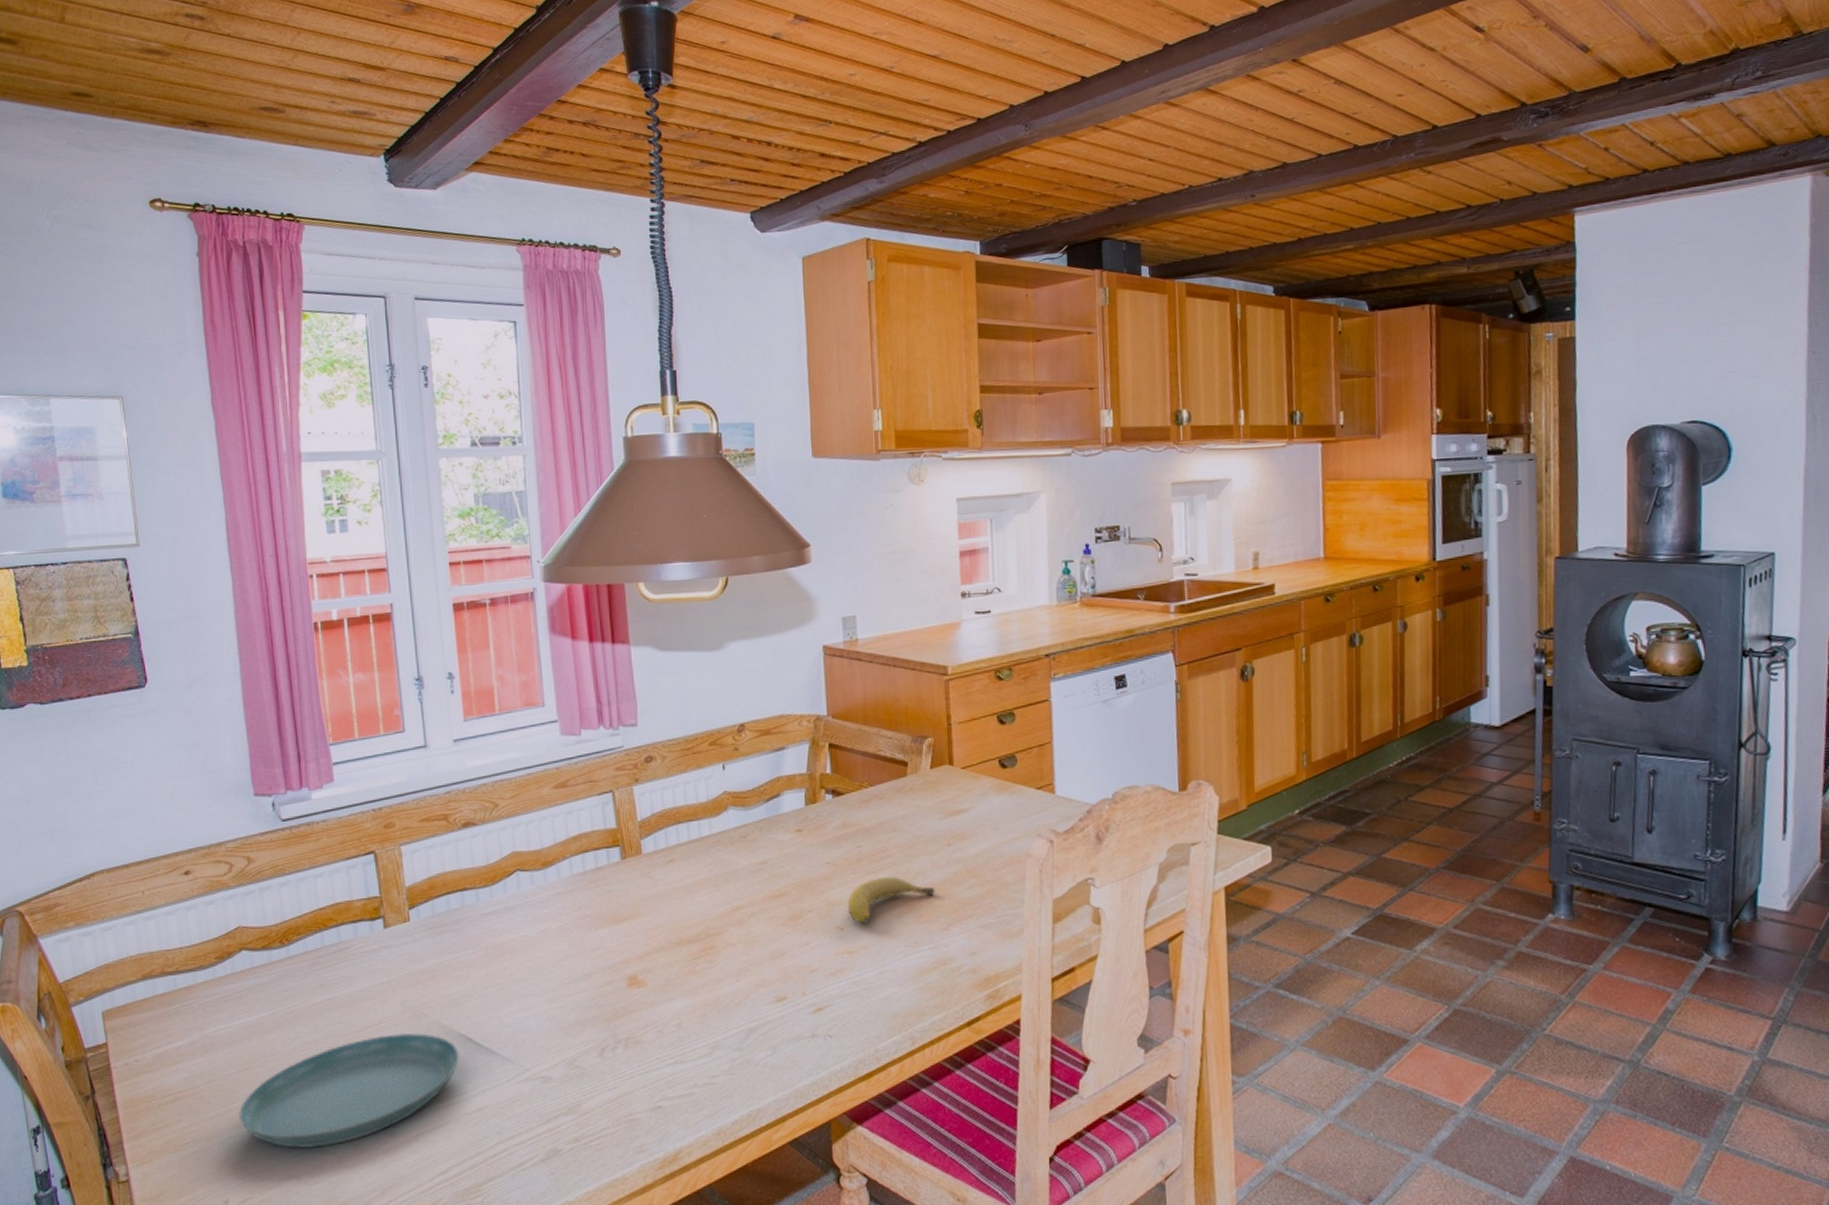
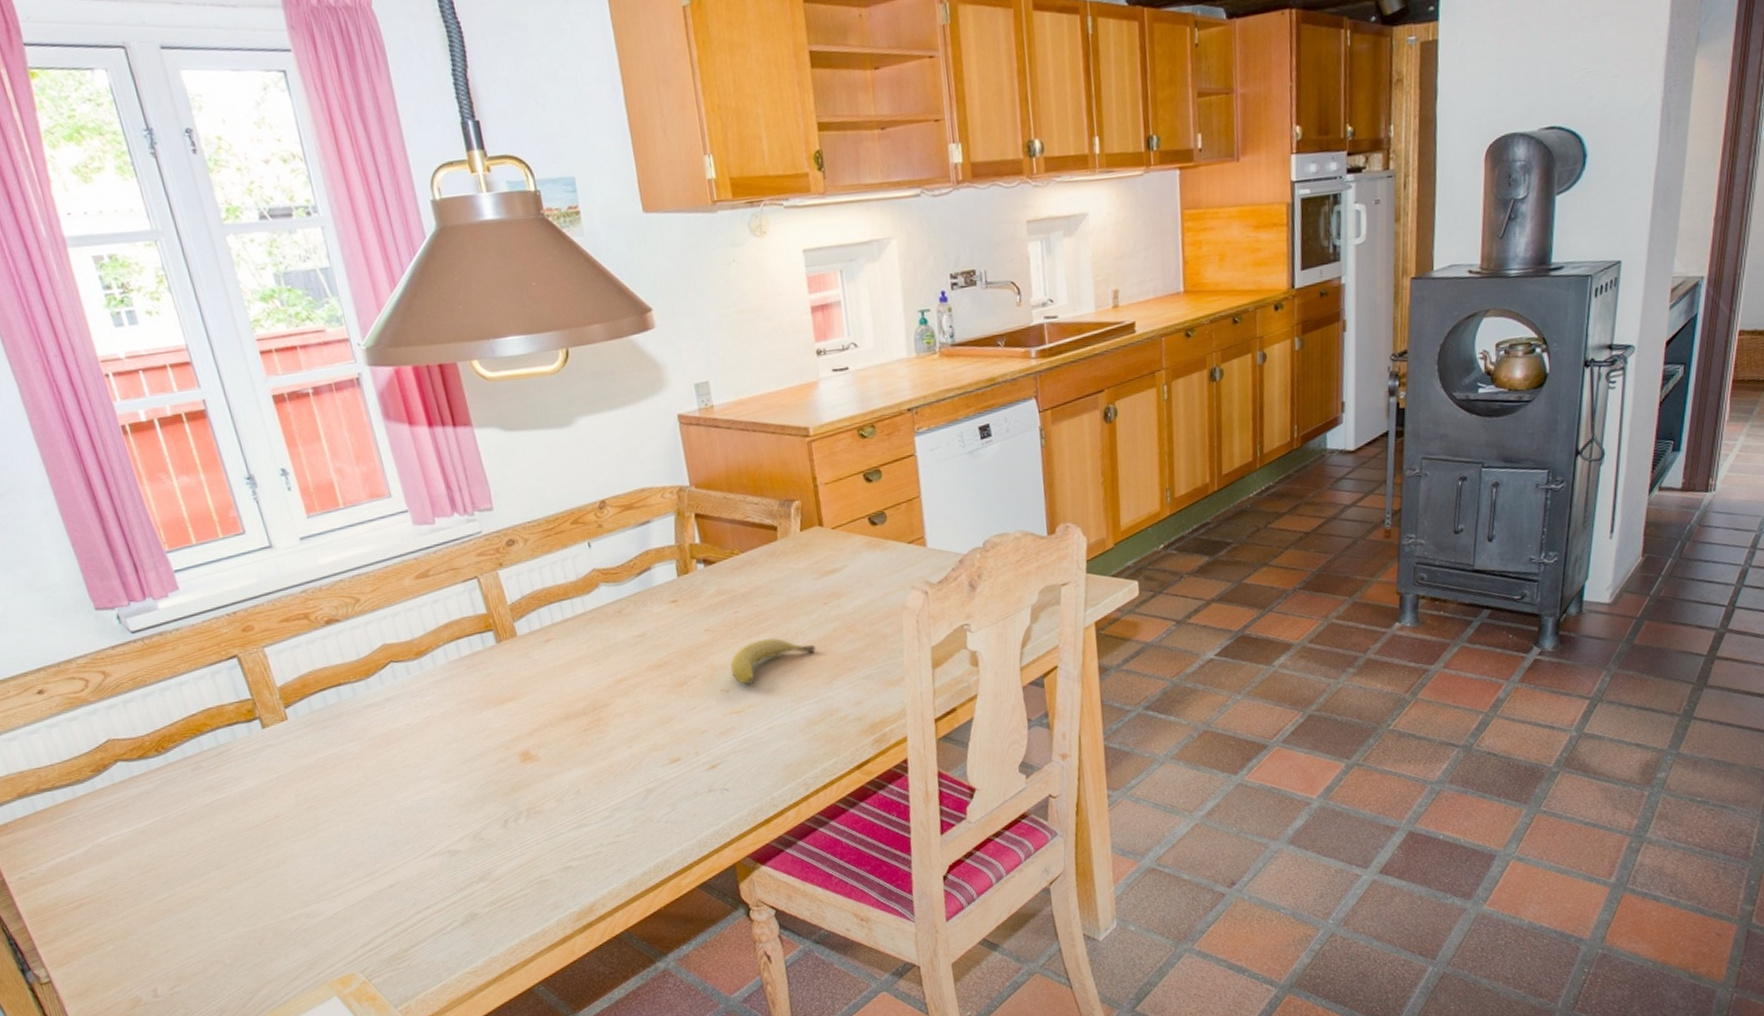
saucer: present [239,1032,459,1149] -> none [149,822,364,937]

